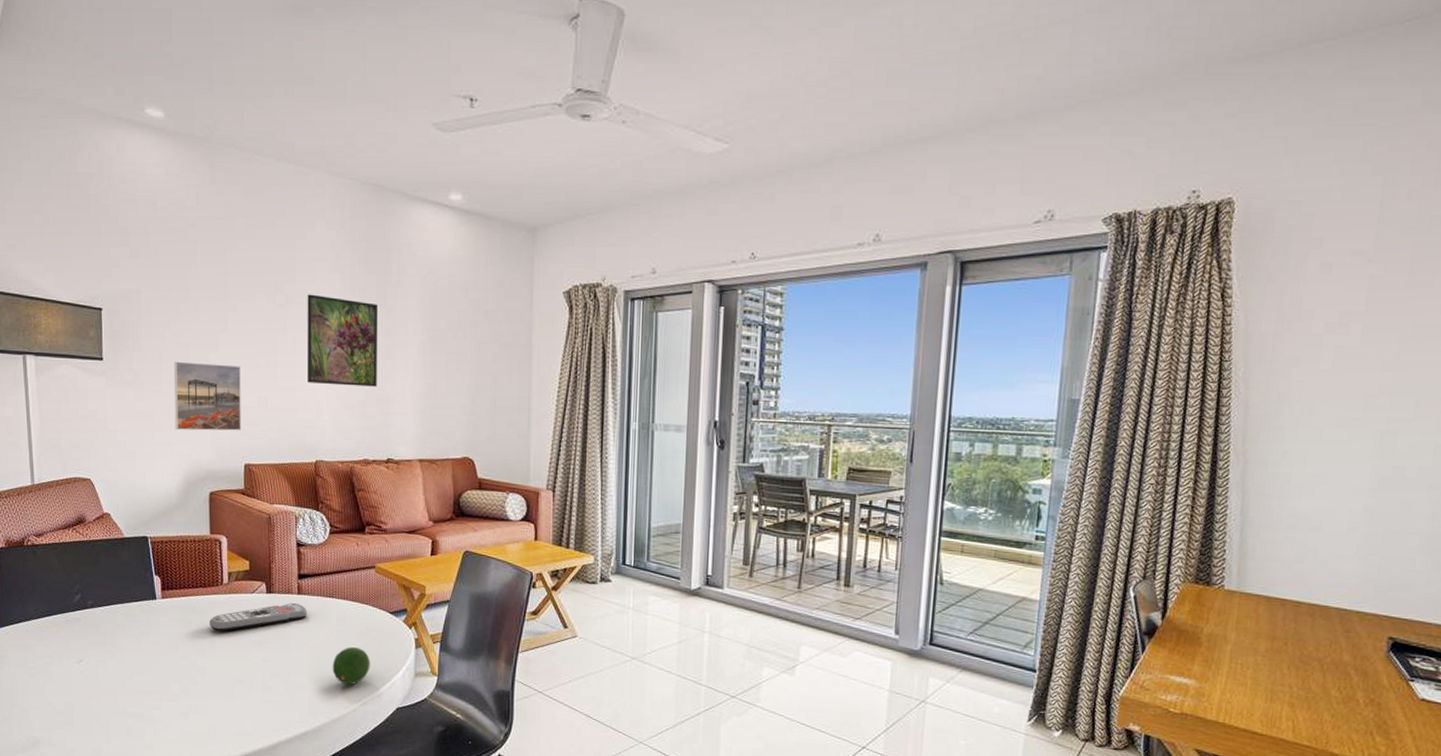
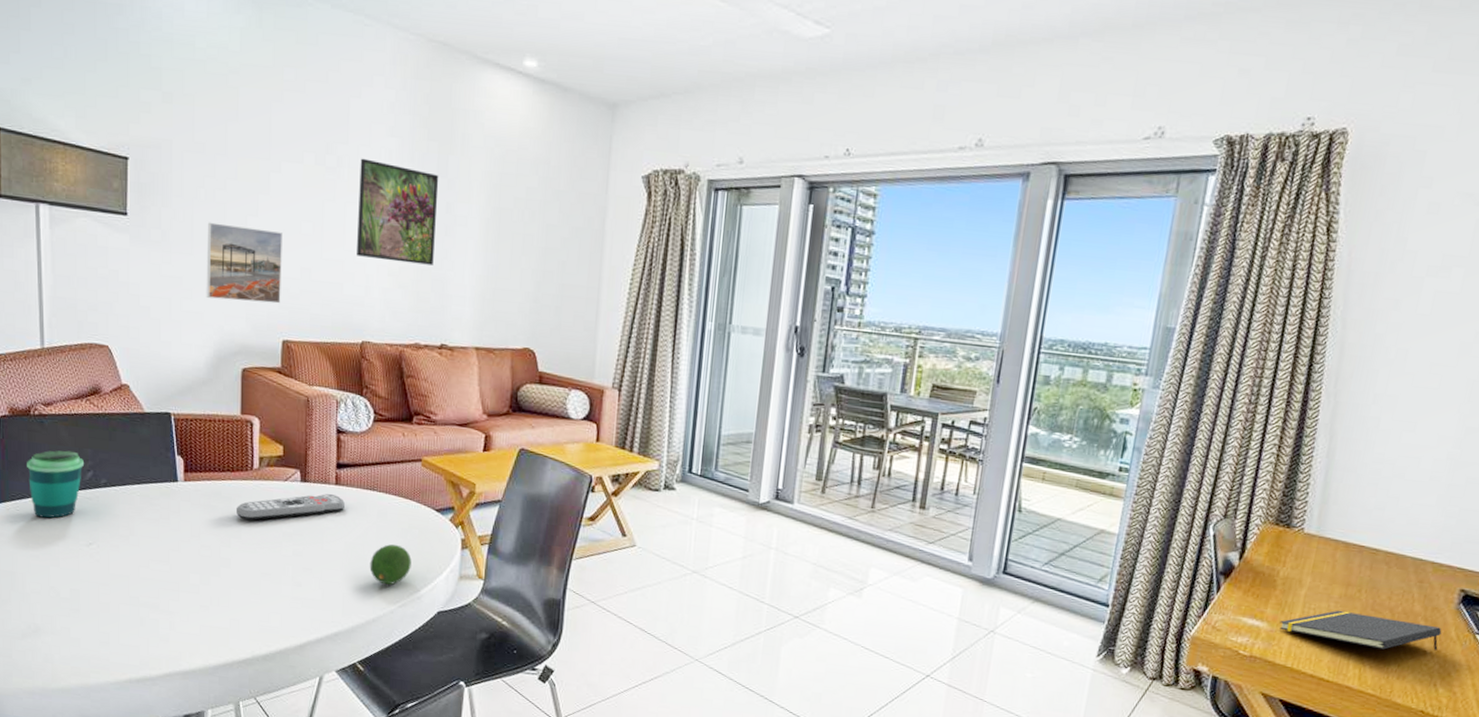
cup: none [22,576,73,639] -> present [27,450,85,518]
notepad: none [1208,663,1374,701] -> present [1280,610,1442,651]

